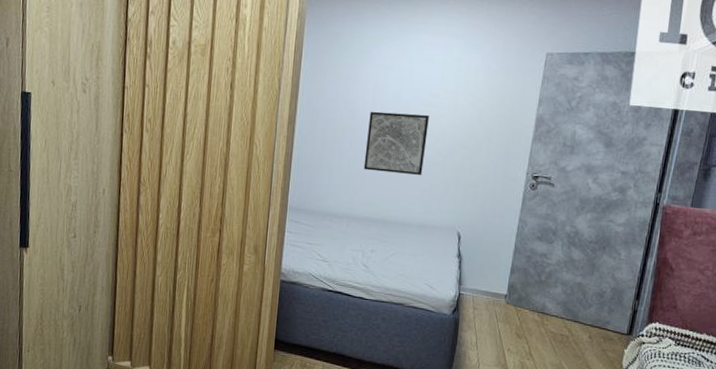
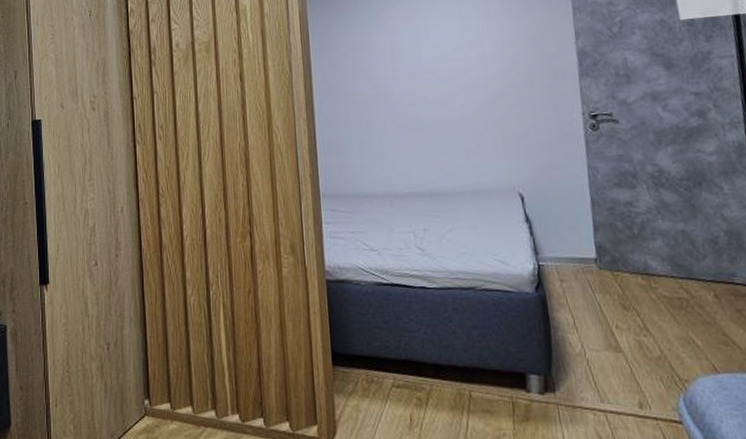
wall art: present [363,111,429,175] -> none [391,70,463,141]

